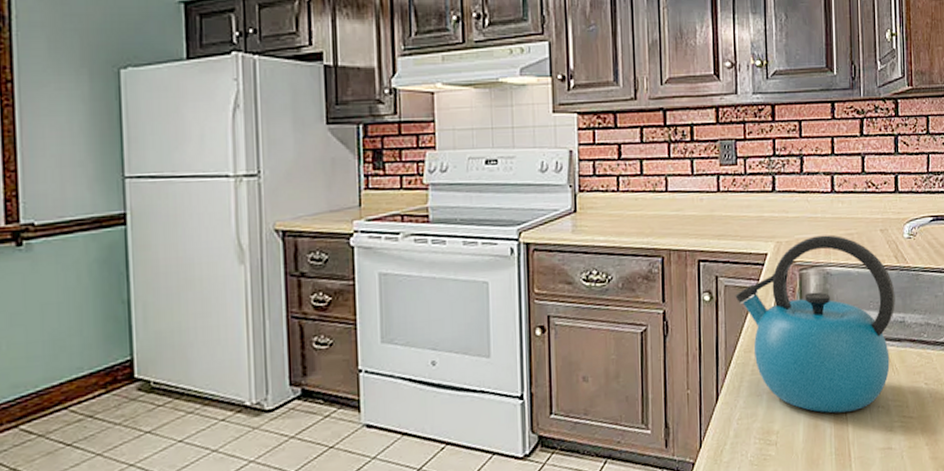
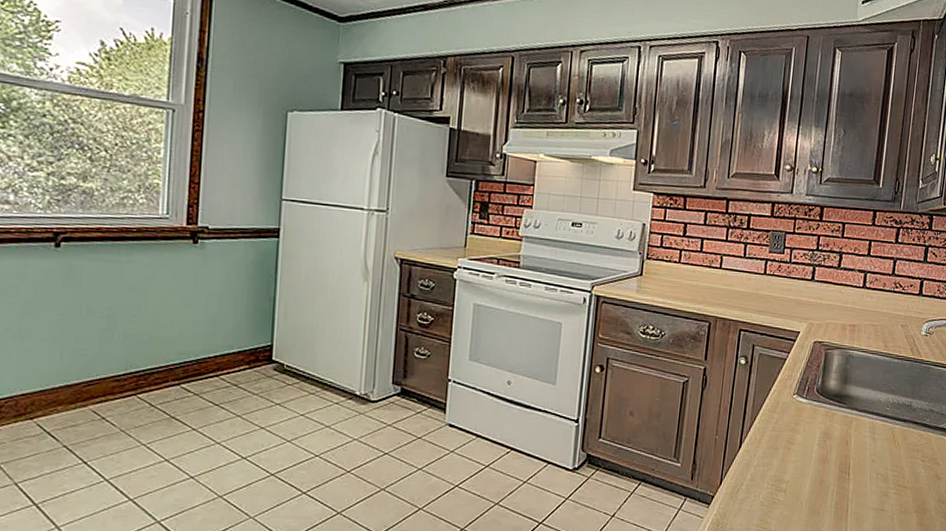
kettle: present [735,235,896,414] -> none [767,322,907,474]

